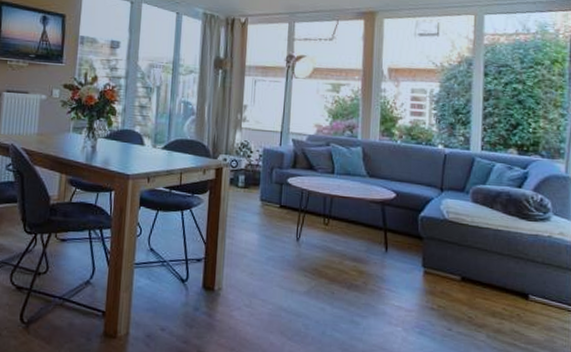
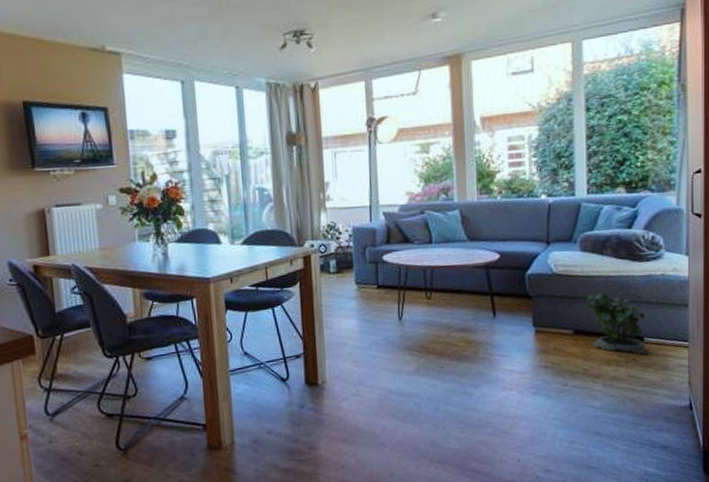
potted plant: none [475,244,533,312] -> present [586,292,648,355]

